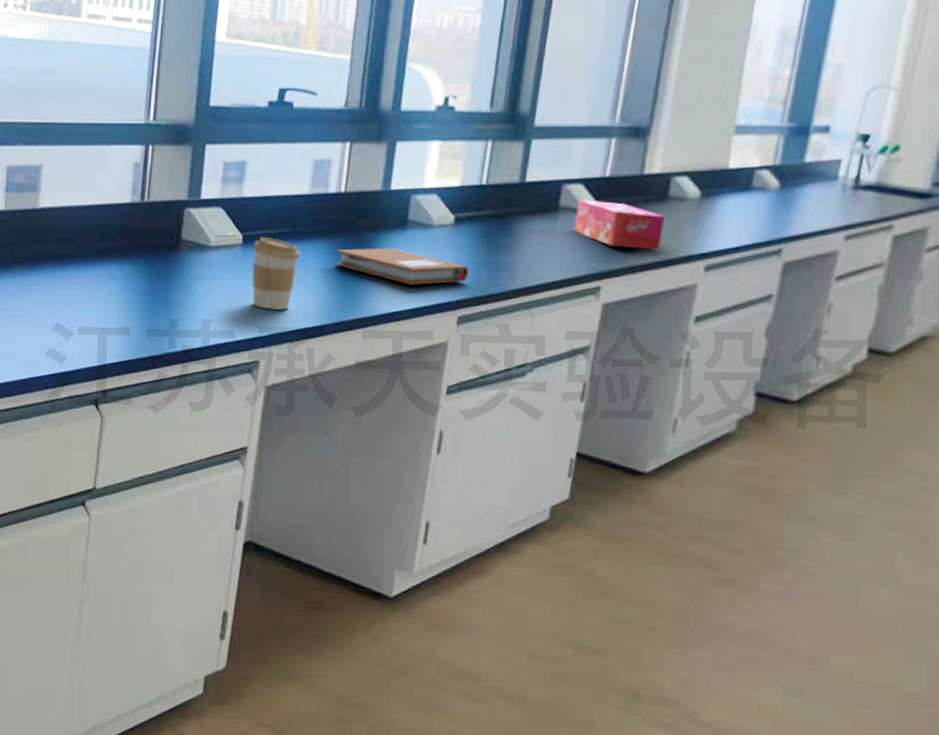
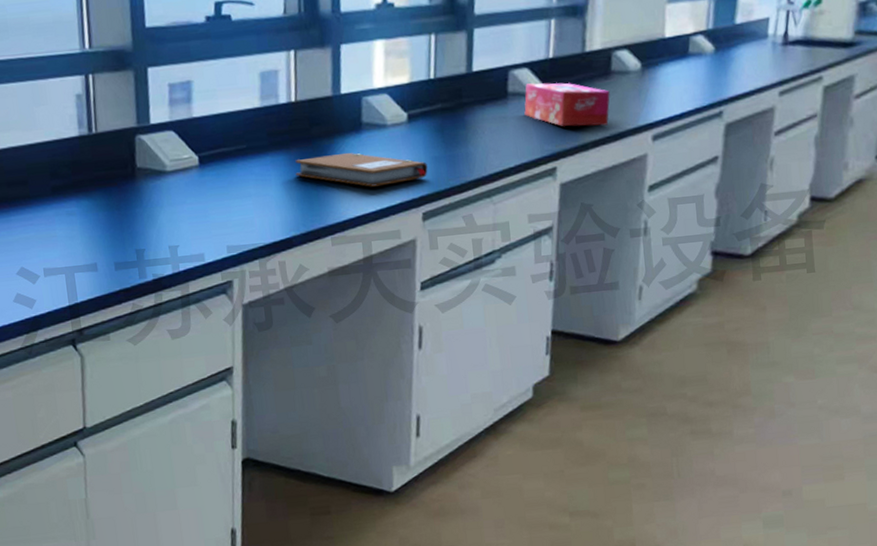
coffee cup: present [252,238,300,310] -> none [210,156,260,228]

